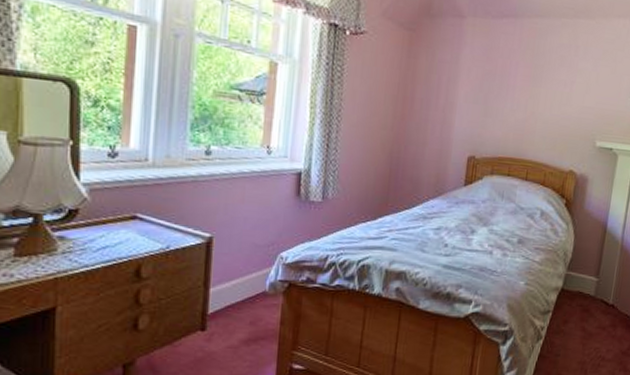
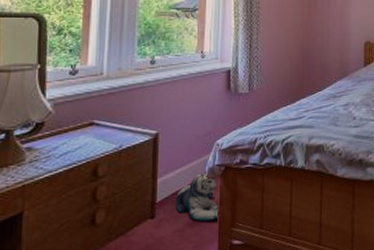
plush toy: none [230,287,280,341] -> present [175,172,220,222]

